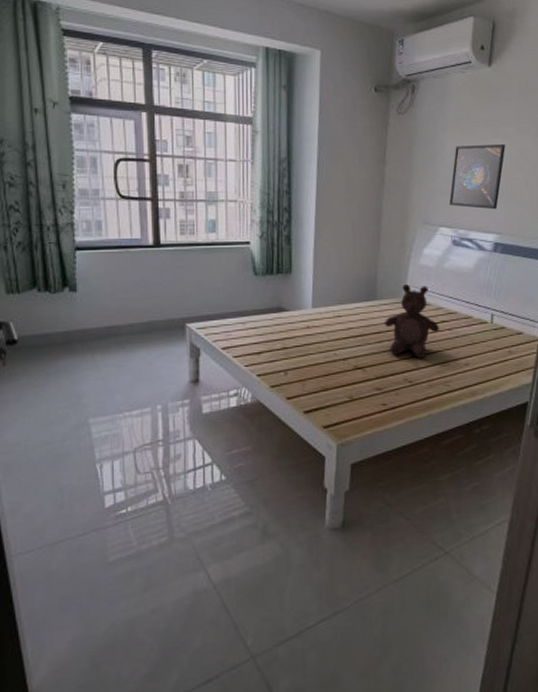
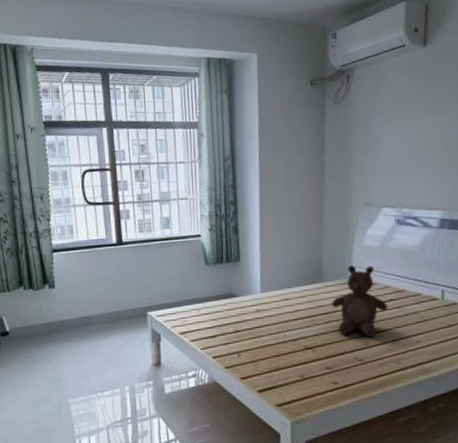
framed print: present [449,143,505,210] -> none [390,120,447,187]

